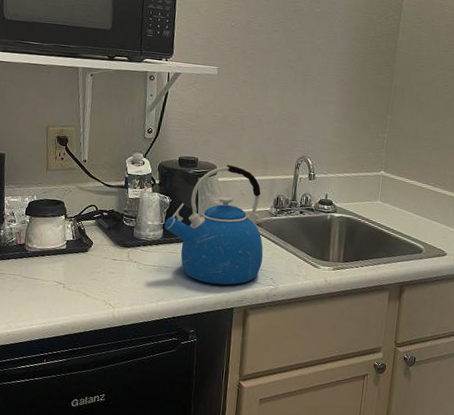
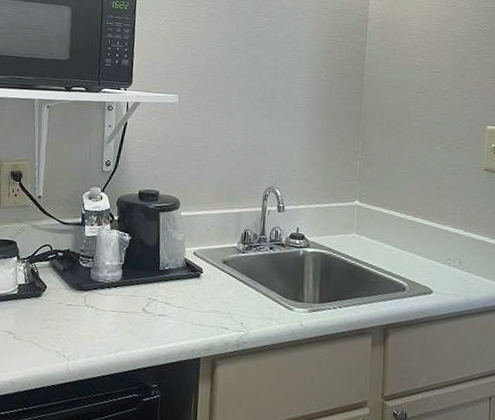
kettle: present [164,165,263,285] -> none [123,198,232,332]

